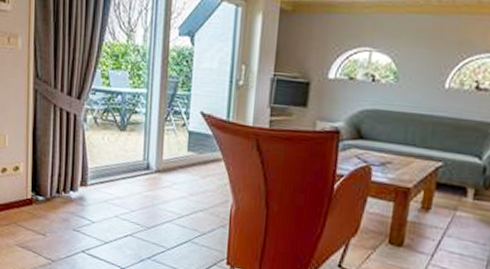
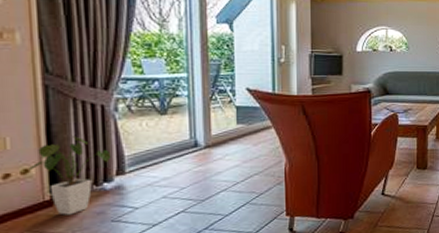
house plant: none [19,141,78,216] -> present [29,136,111,215]

